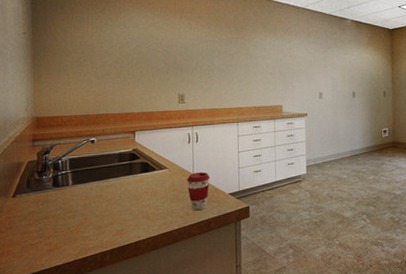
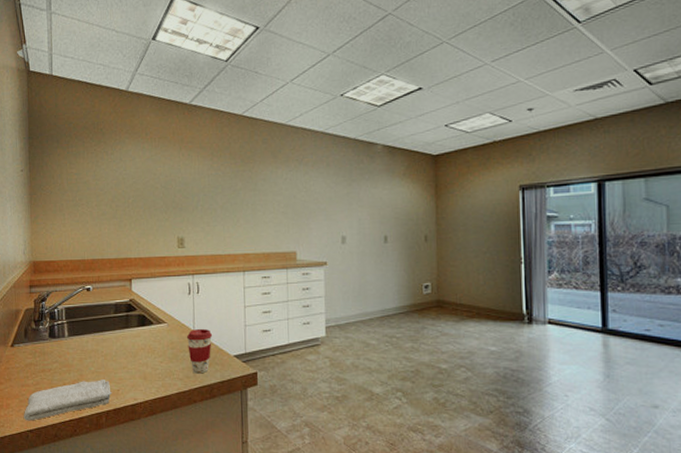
washcloth: none [26,222,116,265] -> present [24,380,112,421]

